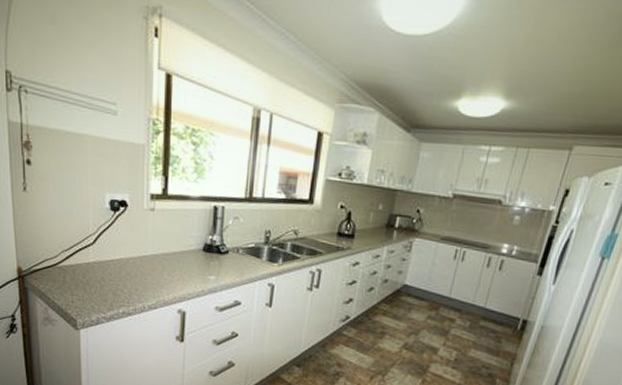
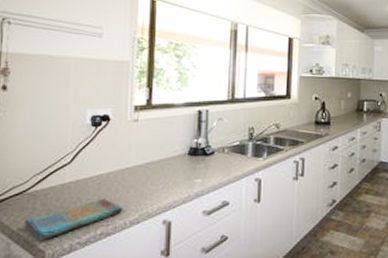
dish towel: none [58,281,142,311] -> present [24,198,123,242]

